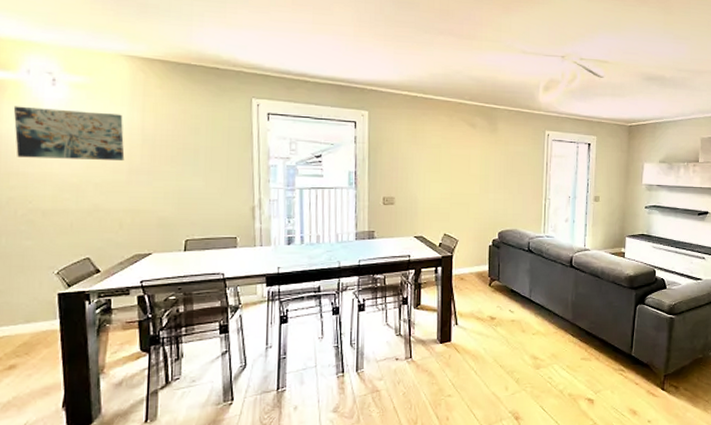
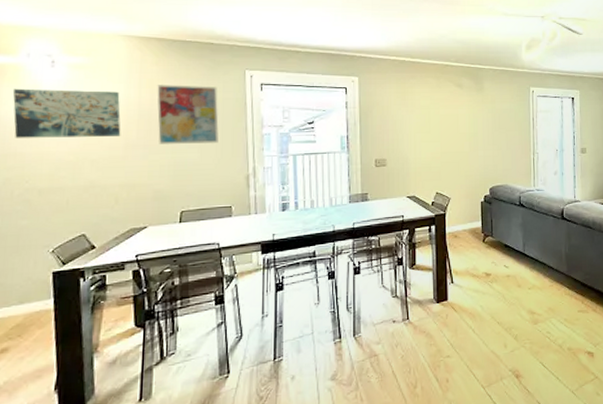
wall art: none [161,109,224,172] -> present [157,85,219,144]

